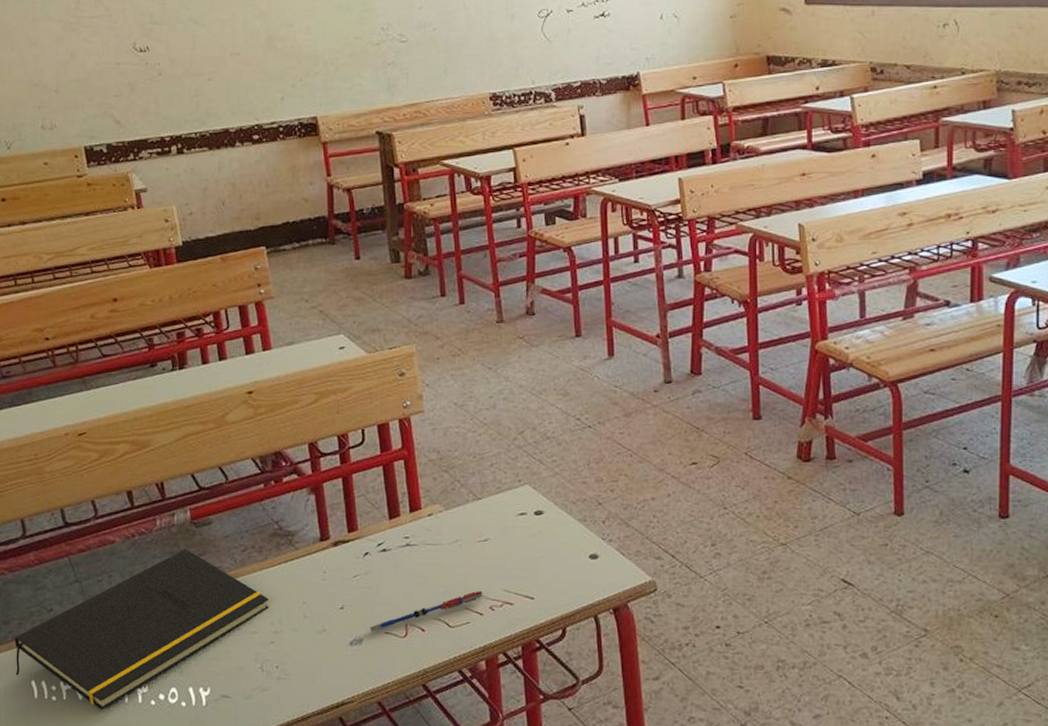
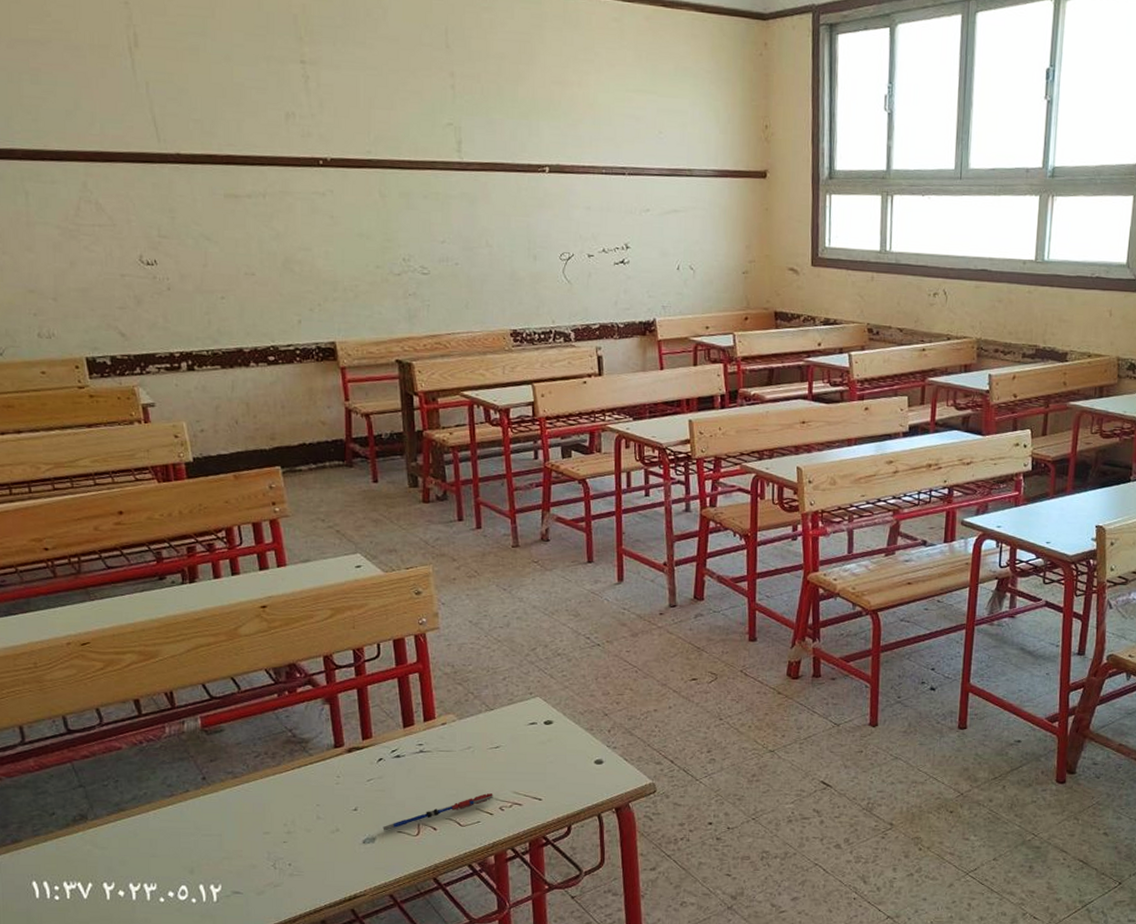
notepad: present [14,548,269,710] -> none [13,754,282,908]

